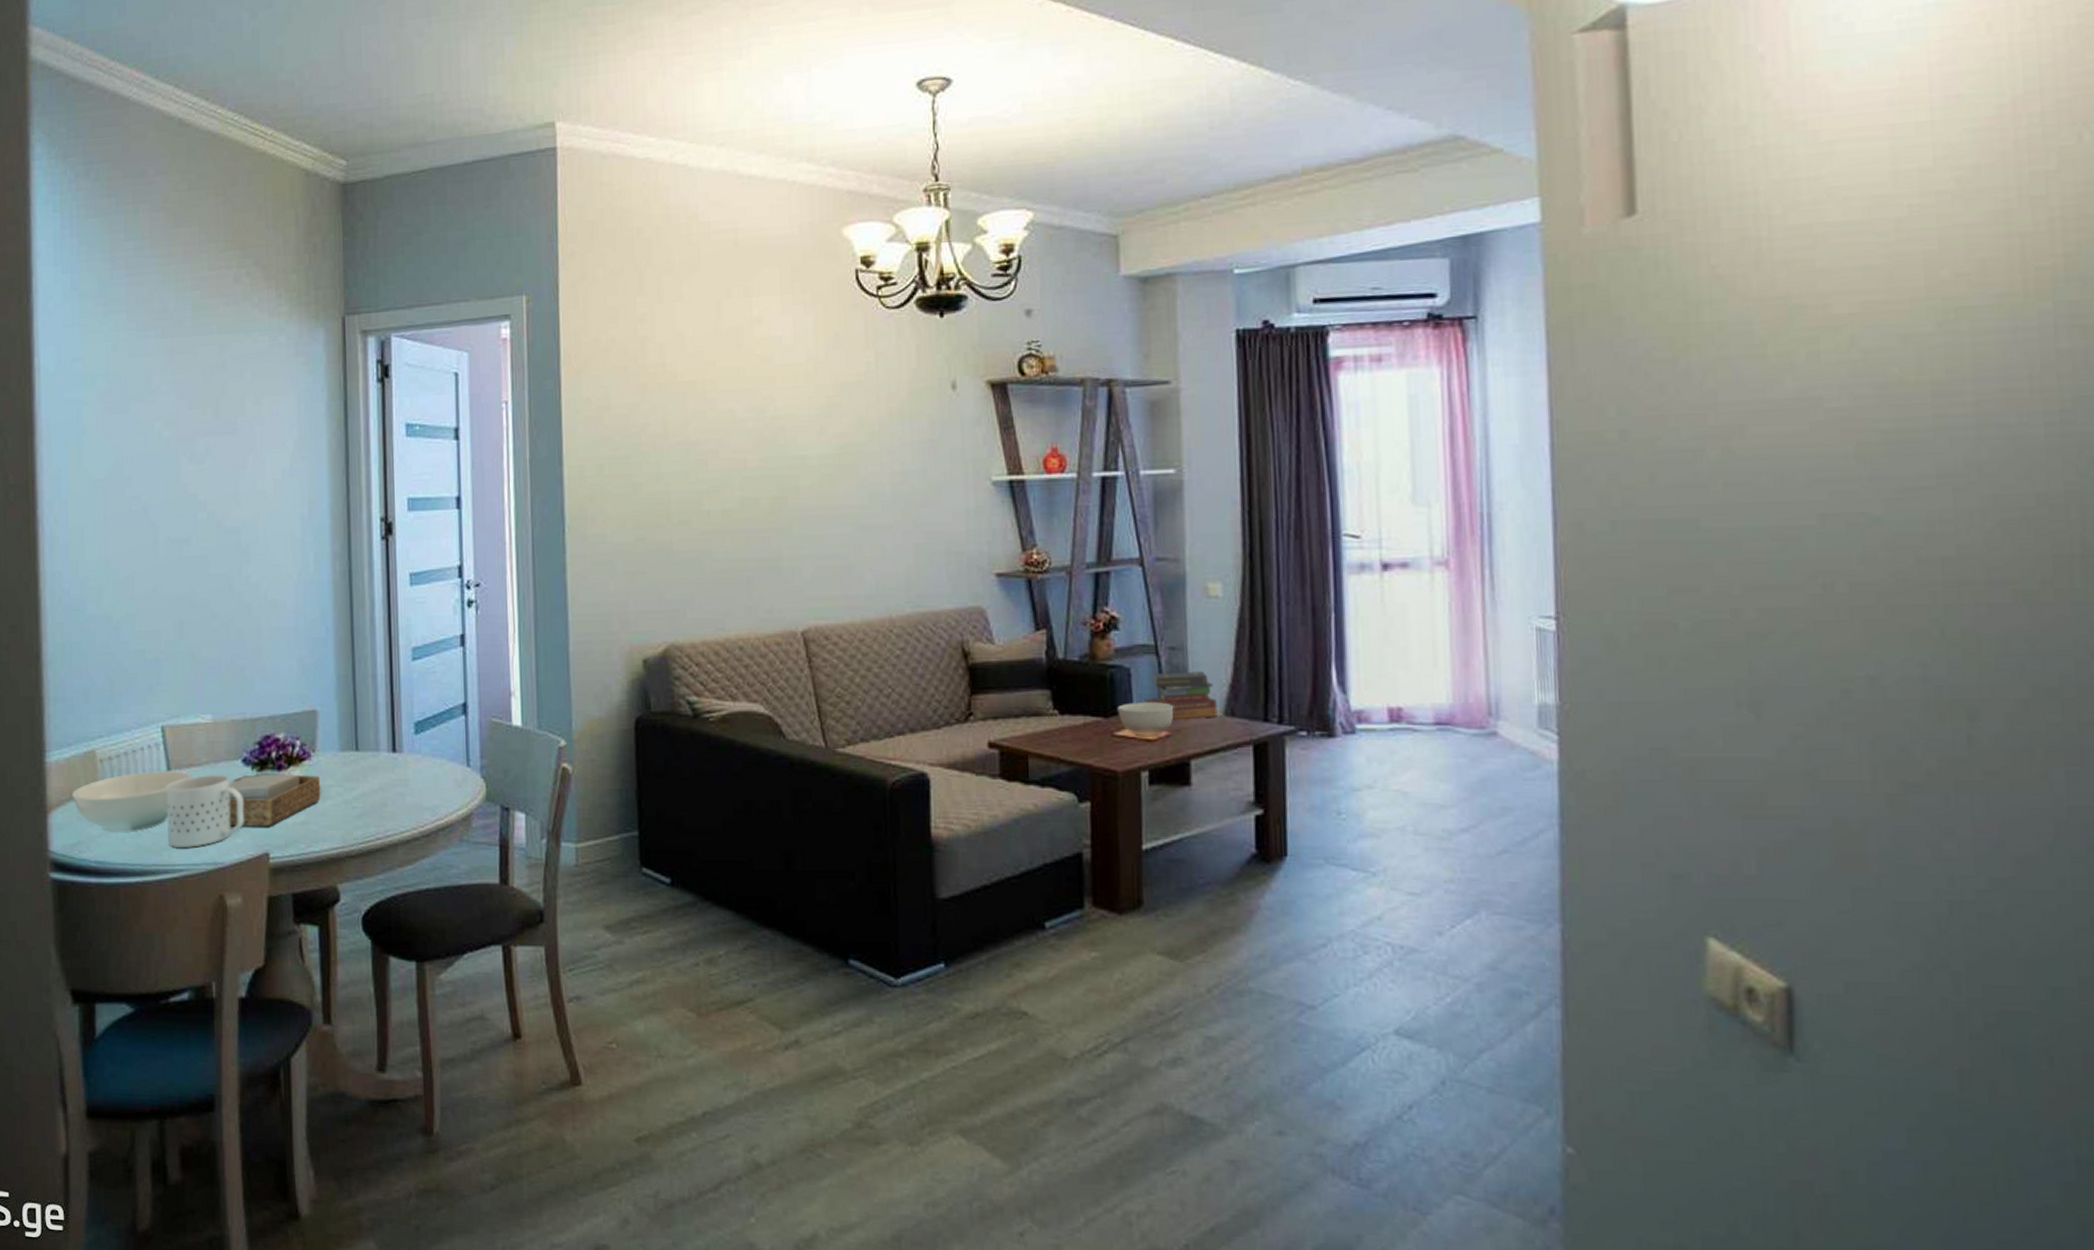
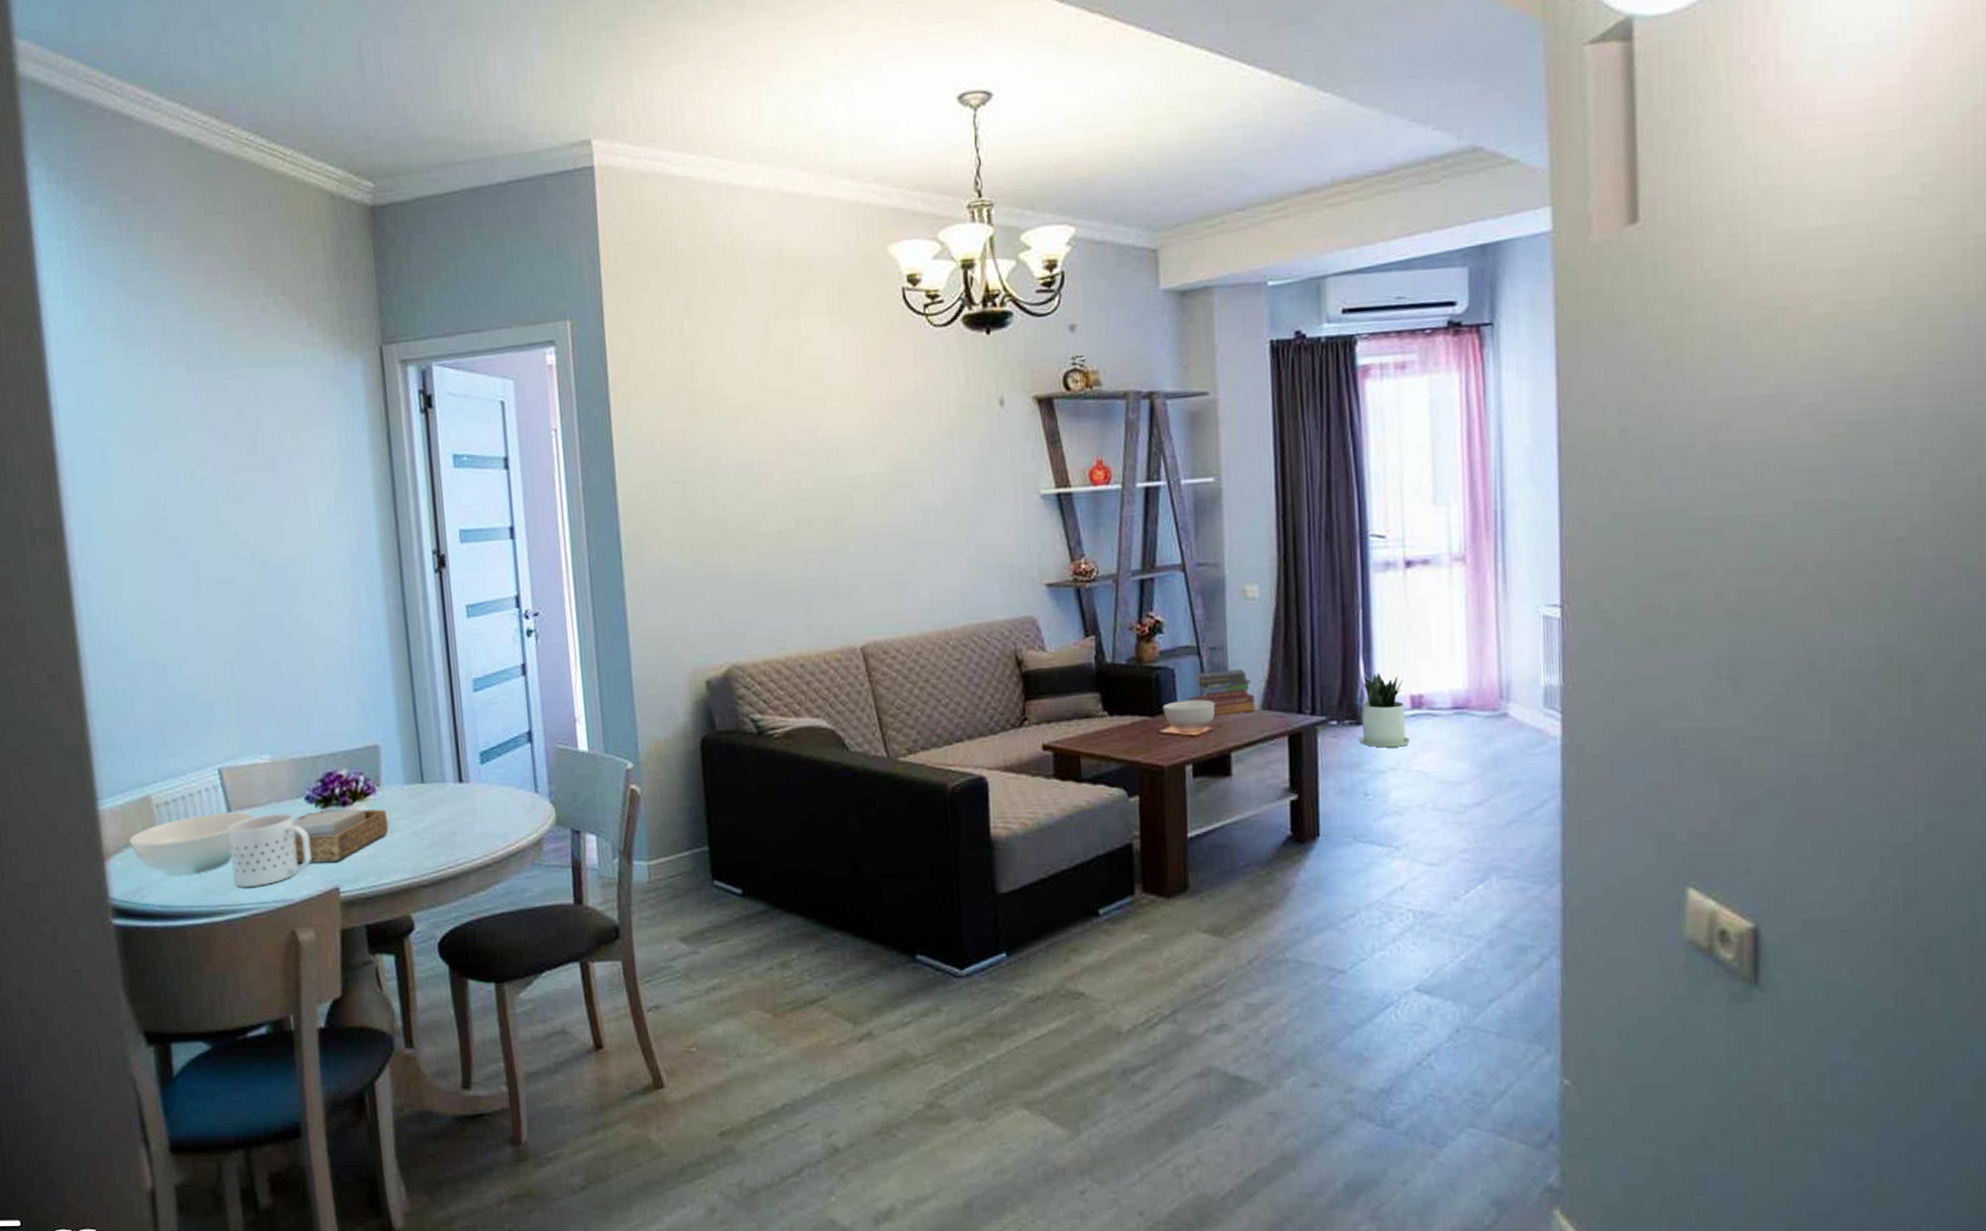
planter: none [1331,682,1388,763] -> present [1359,673,1411,748]

